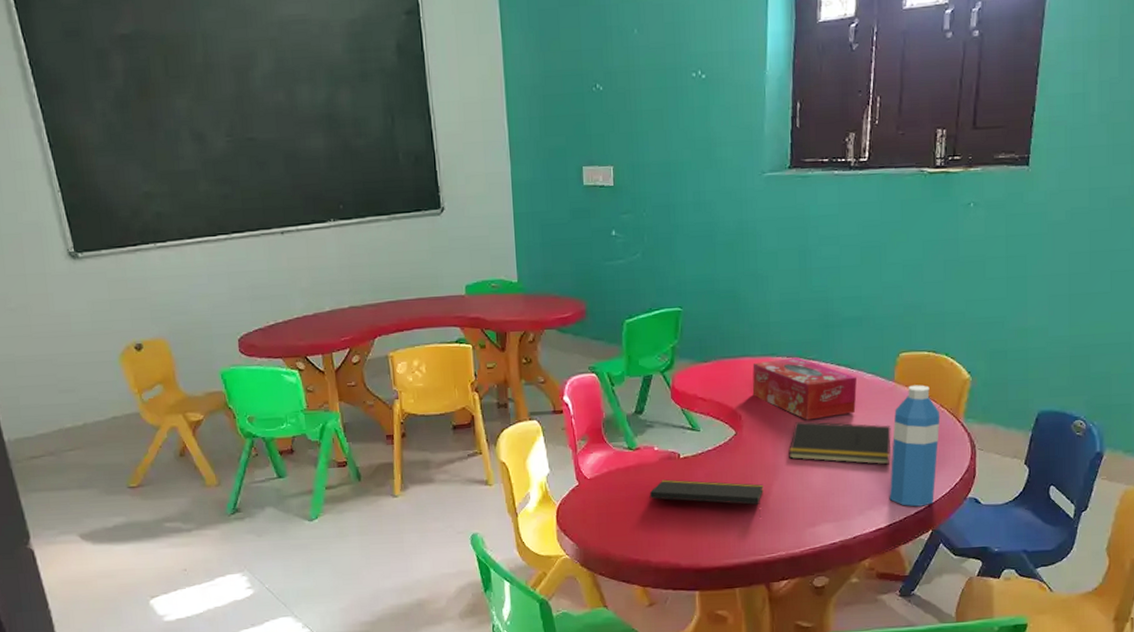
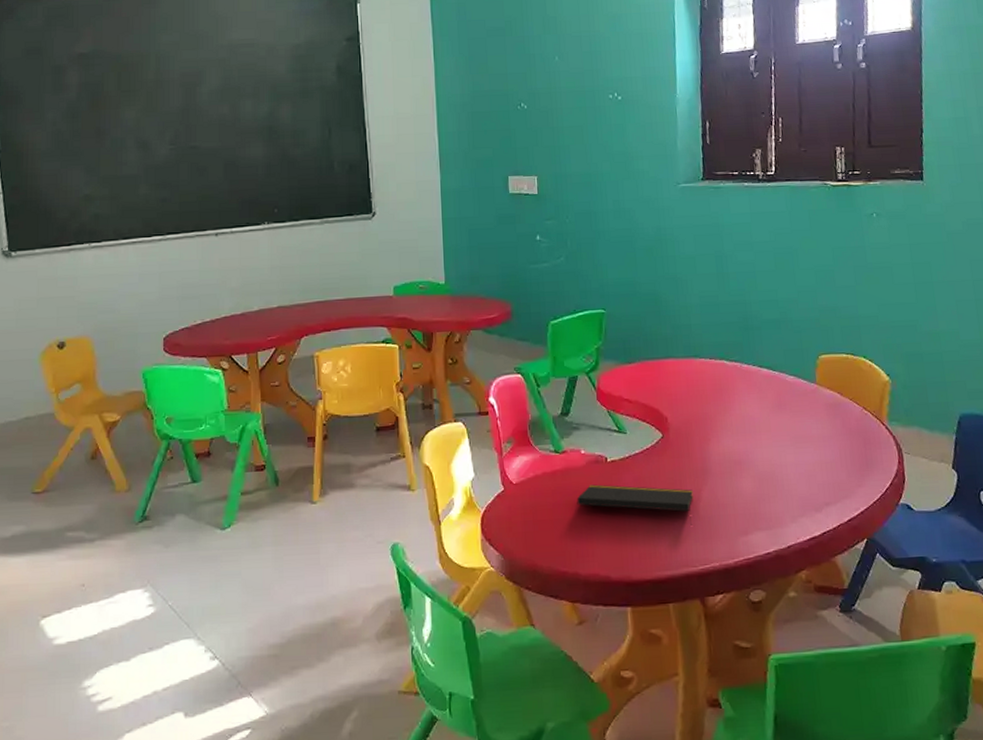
tissue box: present [752,357,857,420] -> none [676,359,781,423]
notepad: present [789,421,891,465] -> none [716,423,819,469]
water bottle: present [889,384,941,507] -> none [818,387,866,514]

